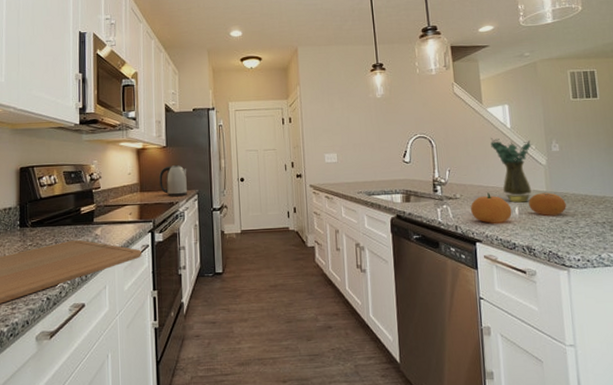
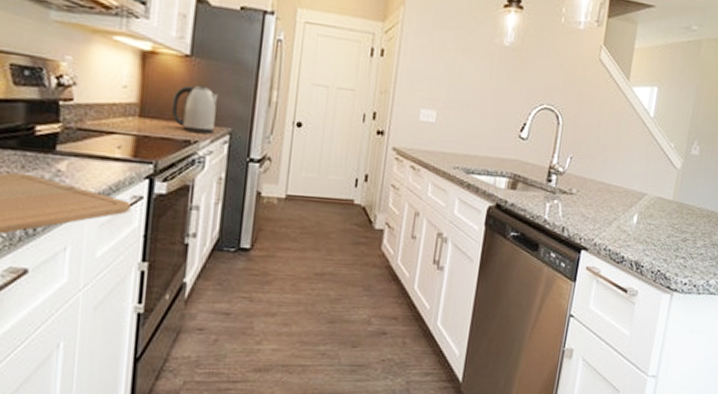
fruit: present [471,192,512,223] -> none [584,192,630,231]
vase: present [490,138,532,203] -> none [626,125,671,210]
fruit: present [528,192,566,216] -> none [650,201,690,230]

